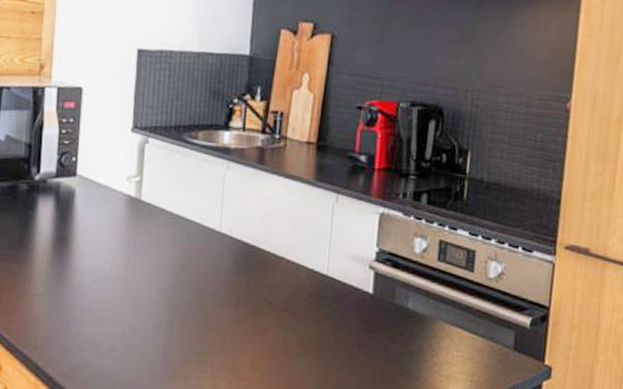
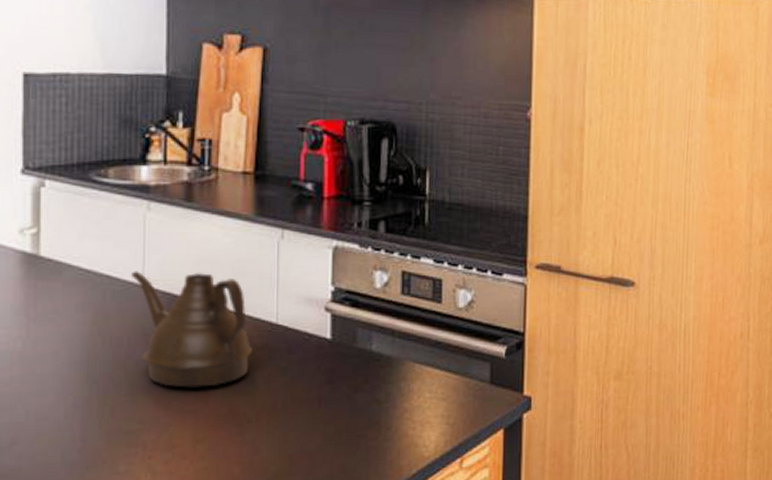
teapot: none [211,219,305,323] -> present [132,271,252,388]

